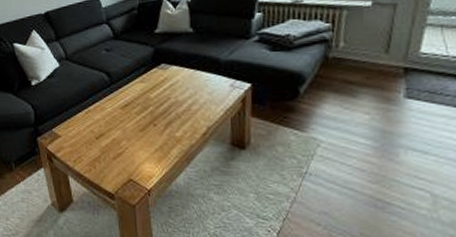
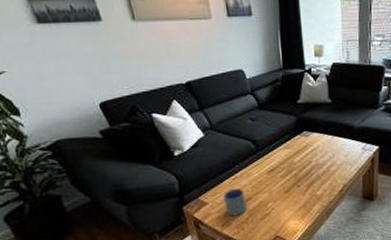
cup: none [76,122,99,152] -> present [223,188,247,217]

